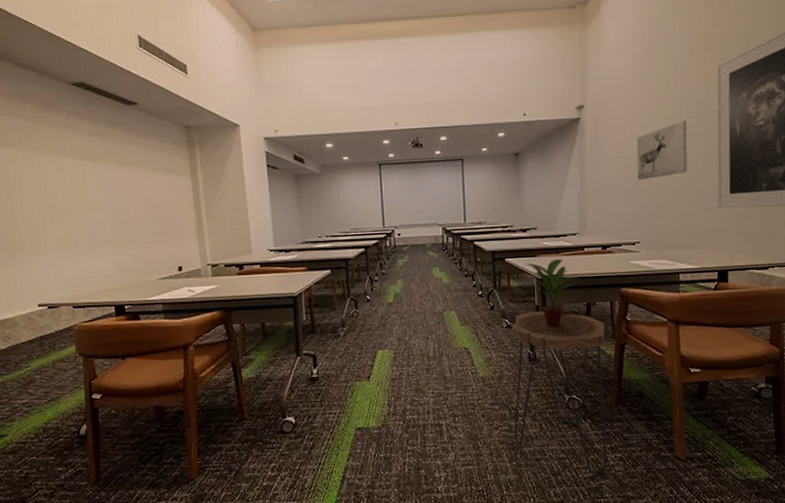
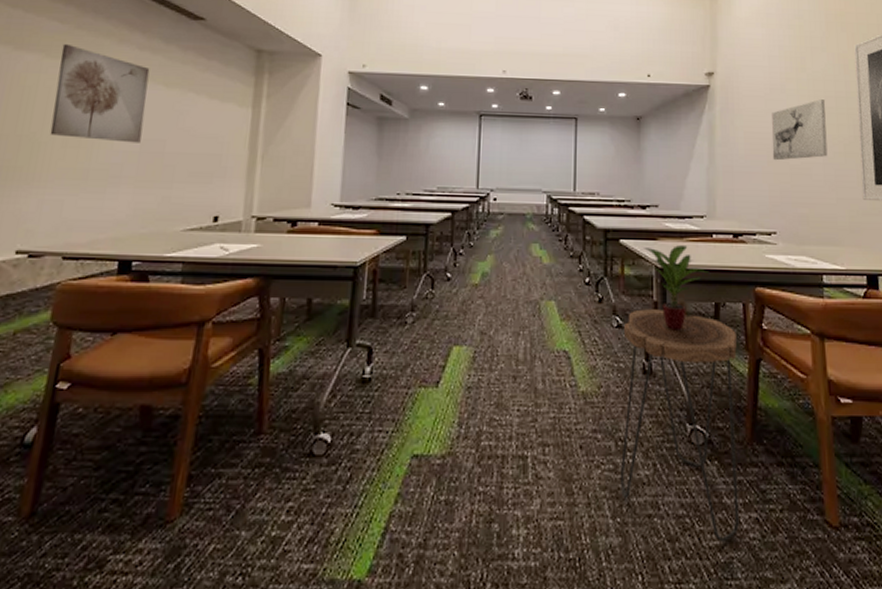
wall art: none [29,137,109,215] -> present [50,43,150,143]

